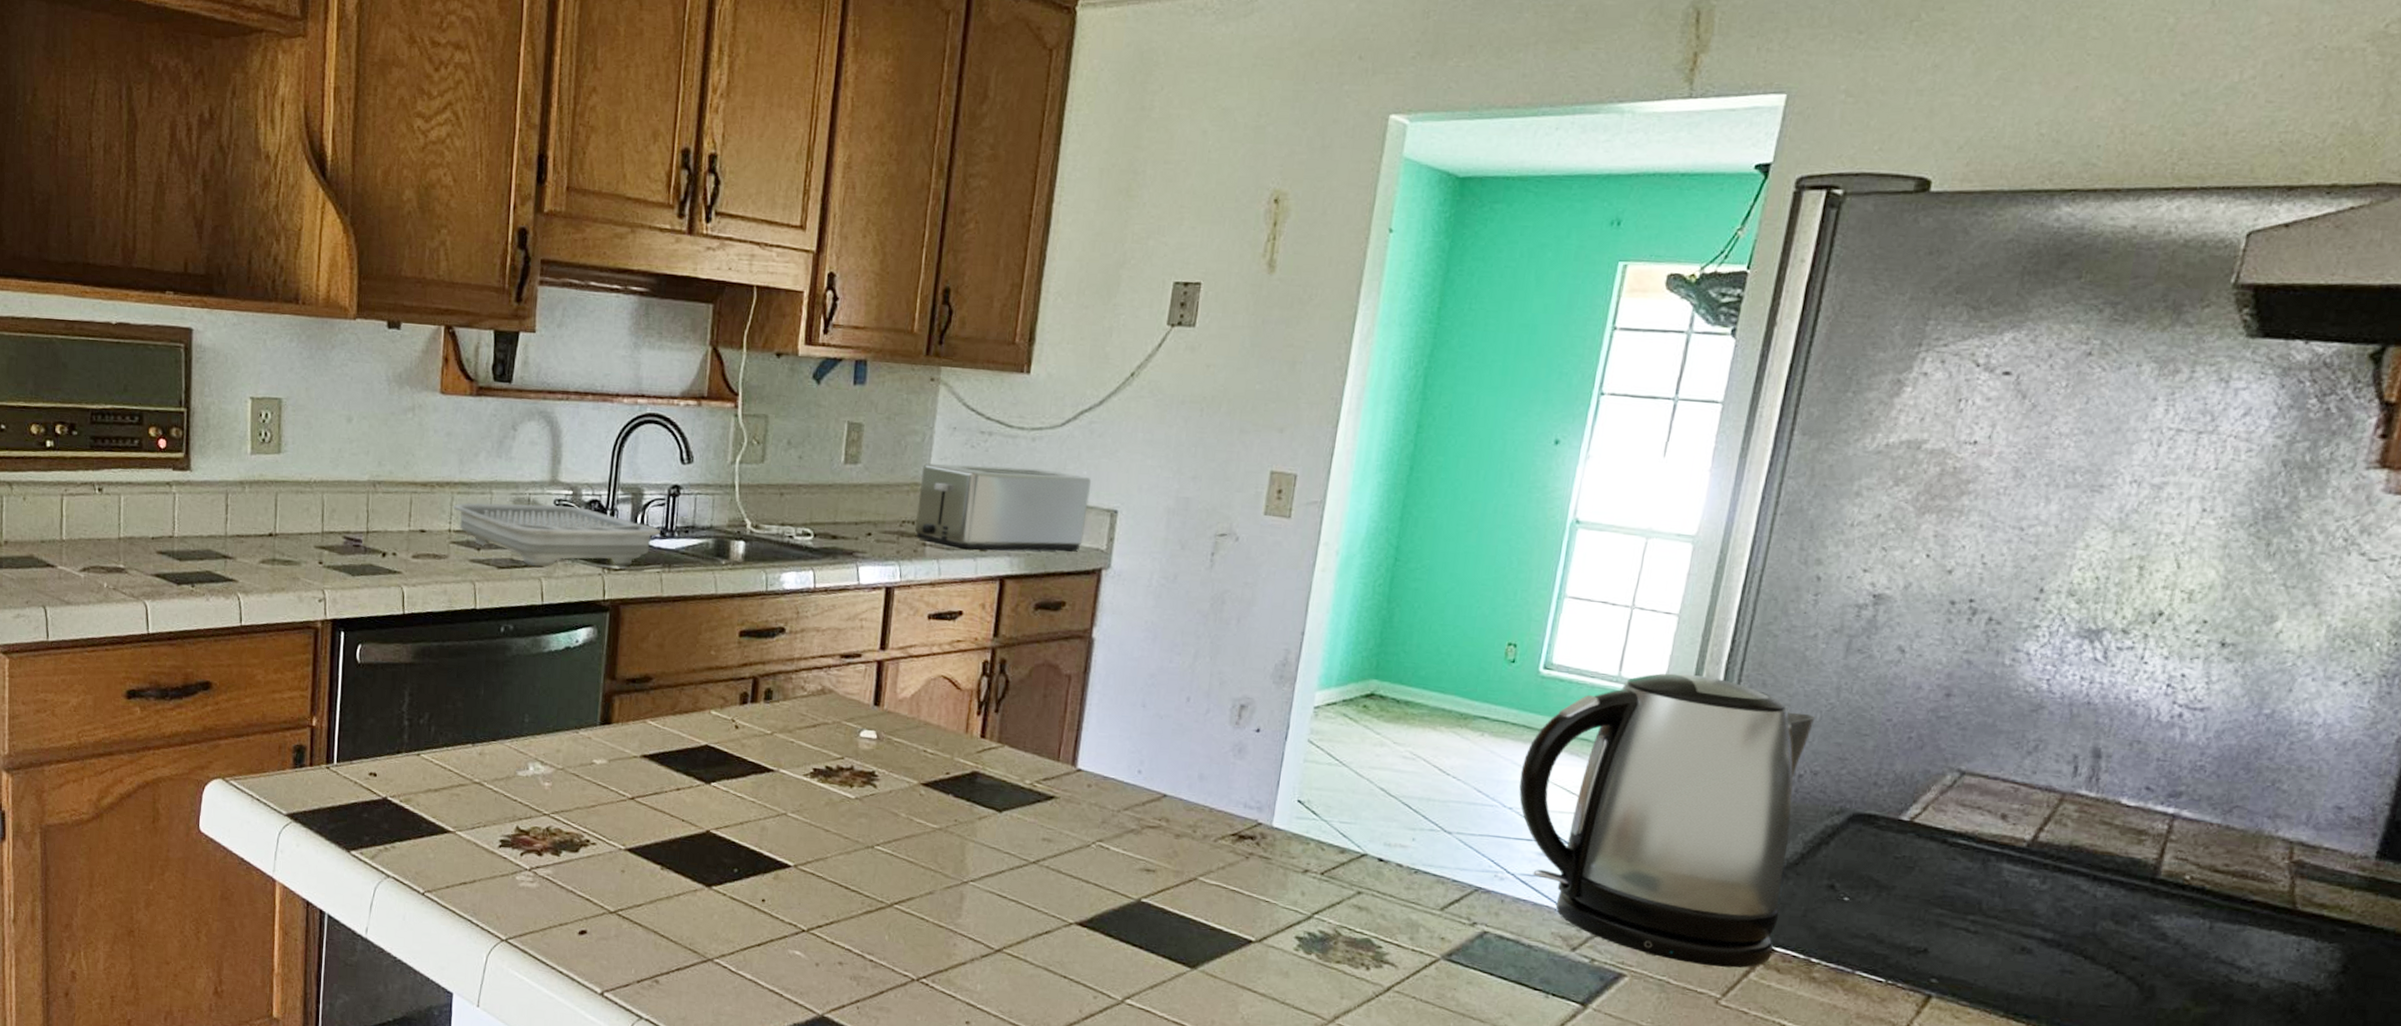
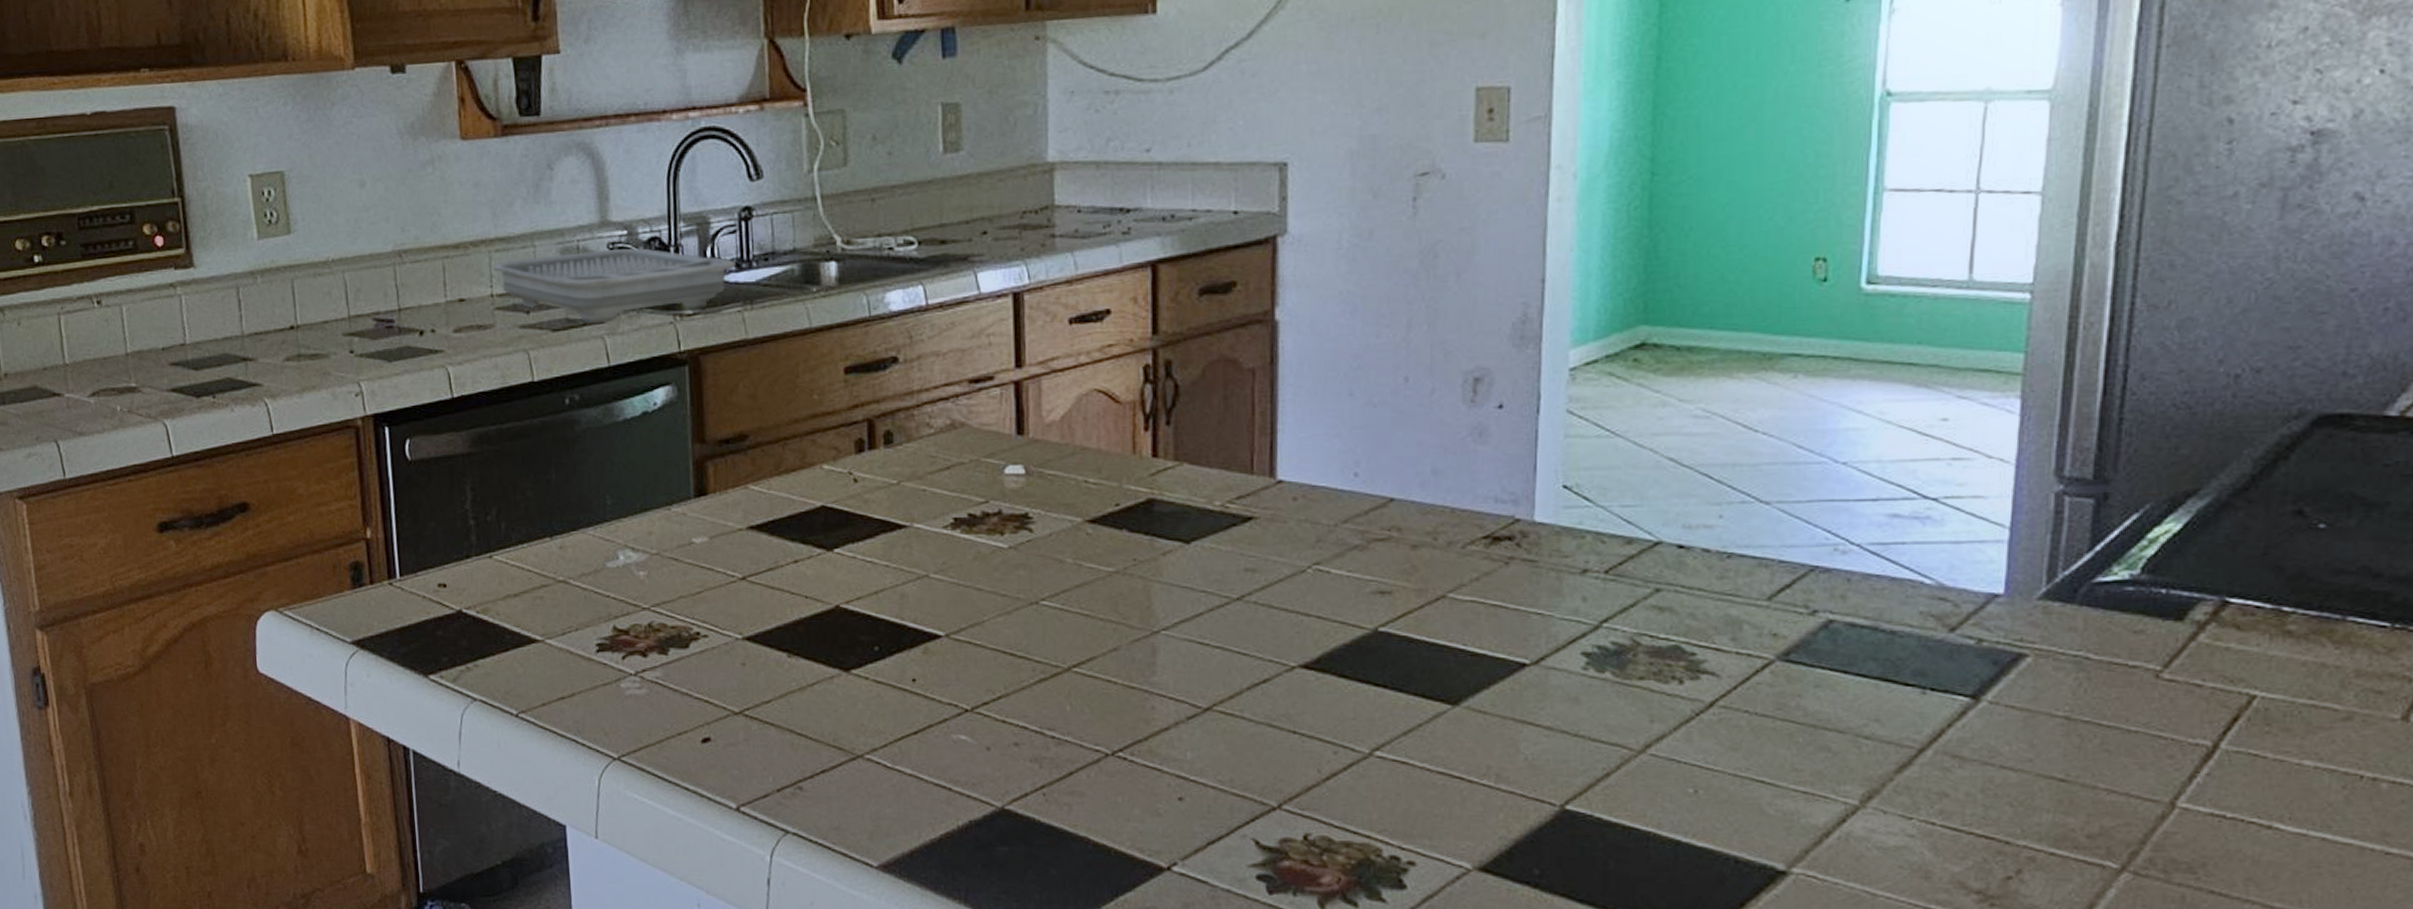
toaster: present [915,463,1091,552] -> none [1038,125,1249,236]
kettle: present [1519,673,1816,968] -> none [1852,265,2249,630]

